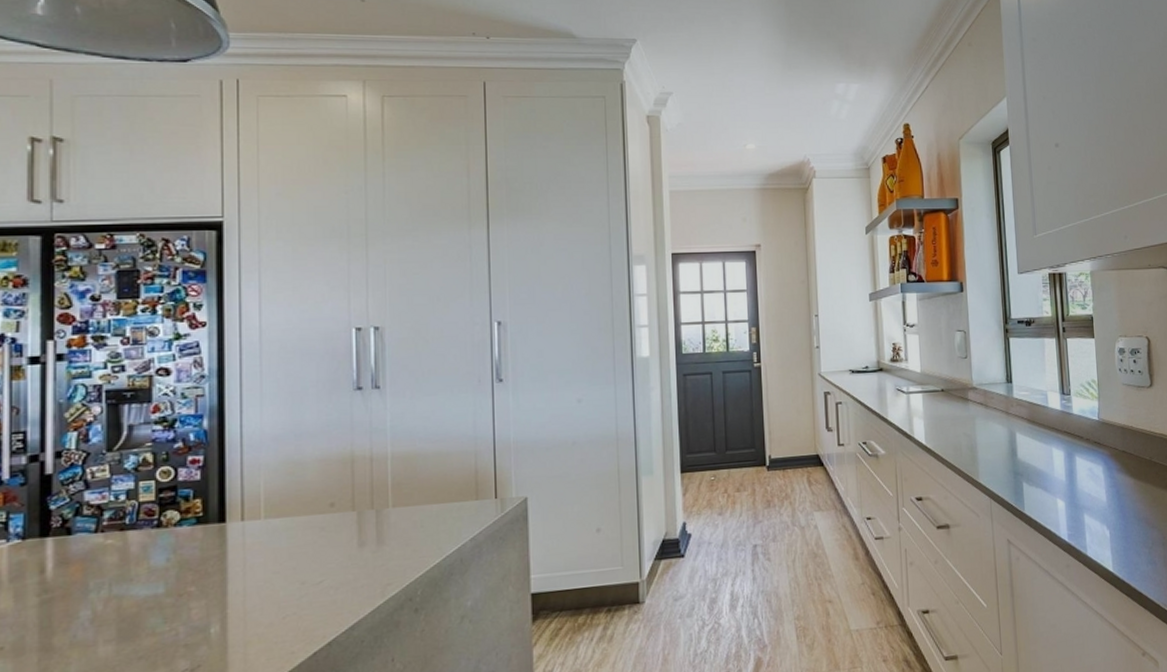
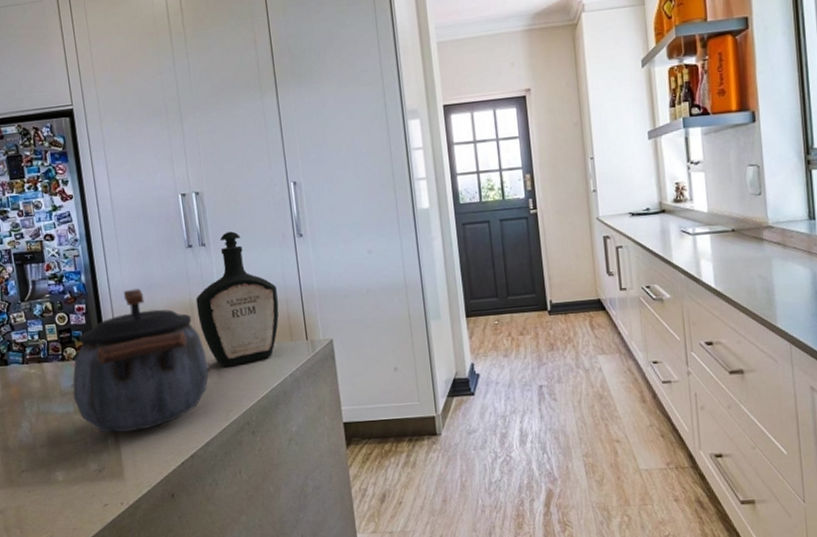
kettle: none [167,437,366,619] -> present [73,288,209,433]
bottle: none [359,373,465,532] -> present [196,231,279,368]

